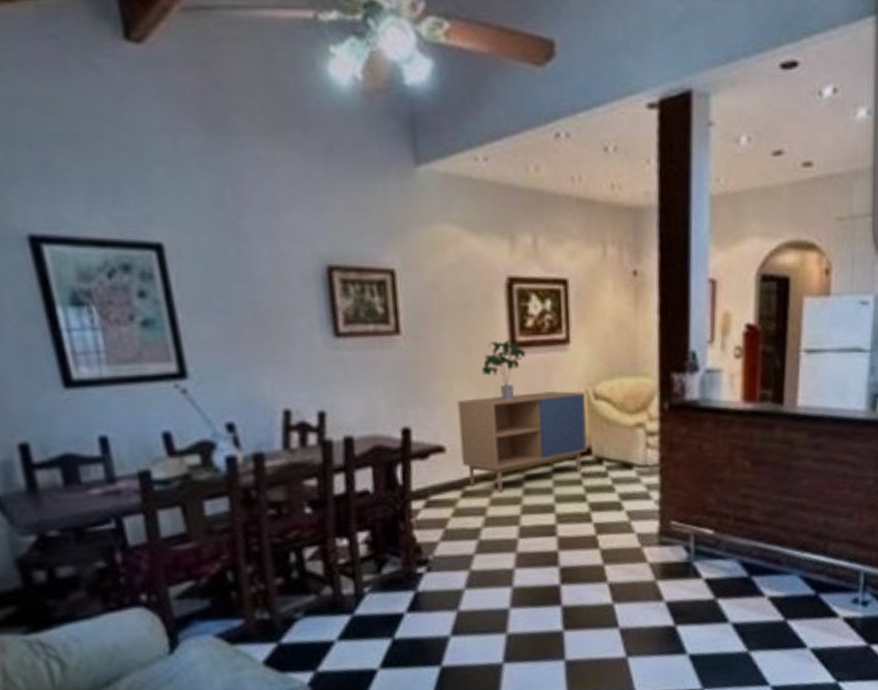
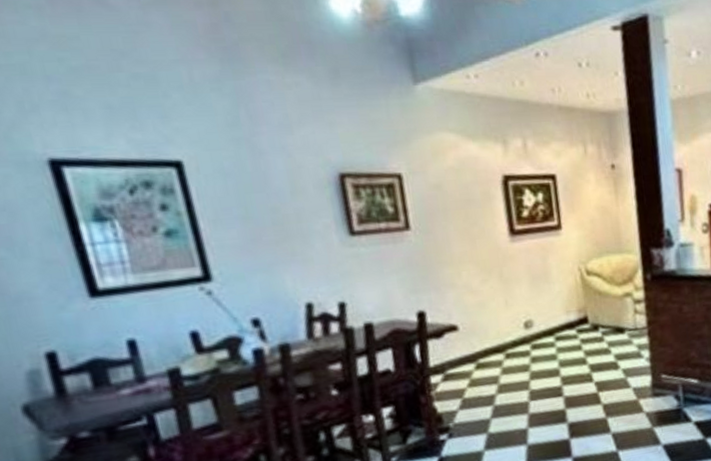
storage cabinet: present [457,390,587,491] -> none [466,269,584,361]
potted plant: present [482,340,525,401] -> none [486,229,524,282]

